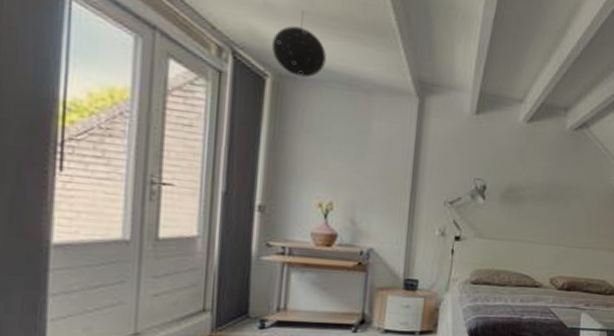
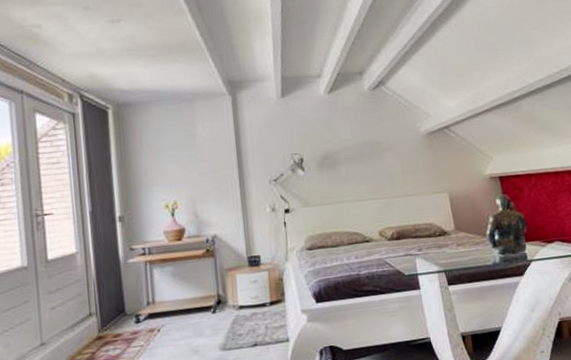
pendant light: present [271,10,326,78] -> none [108,48,152,103]

